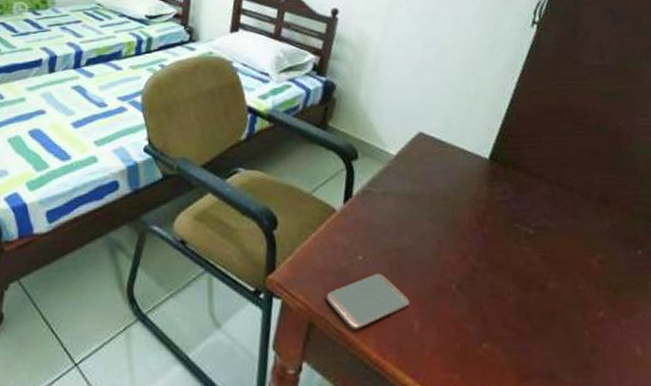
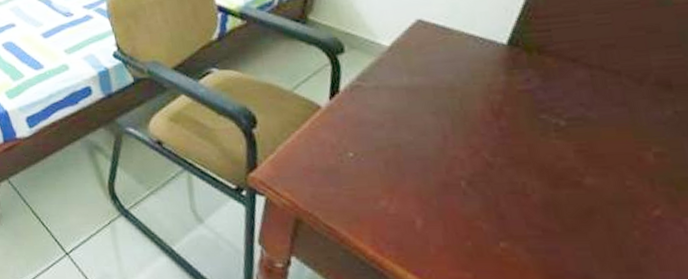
smartphone: present [326,273,410,329] -> none [313,169,411,226]

